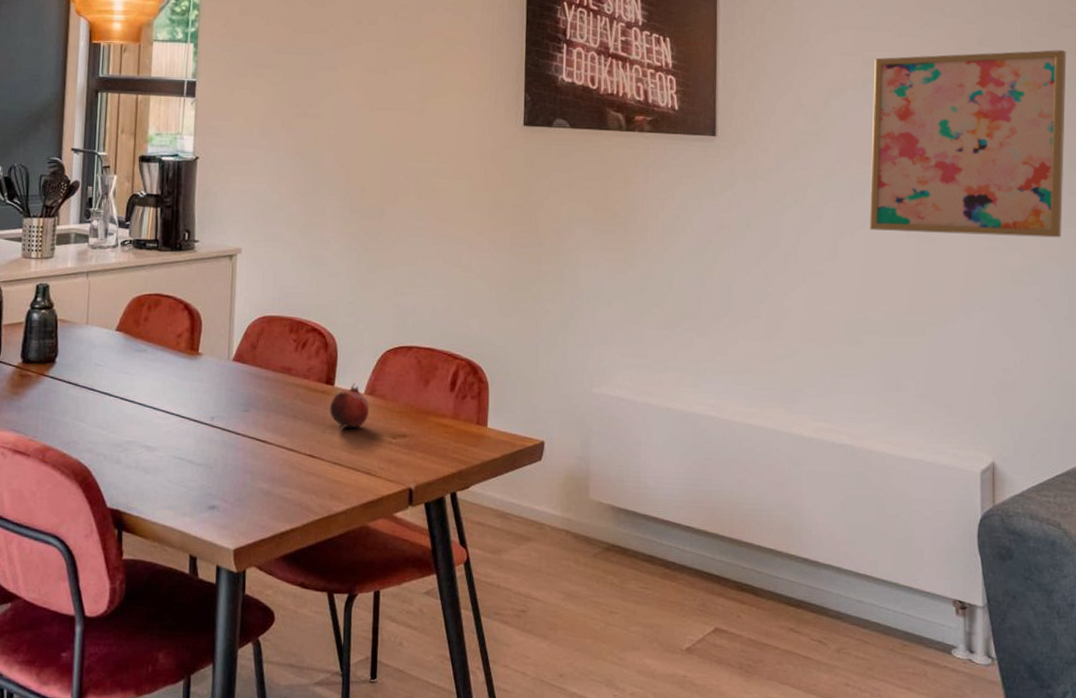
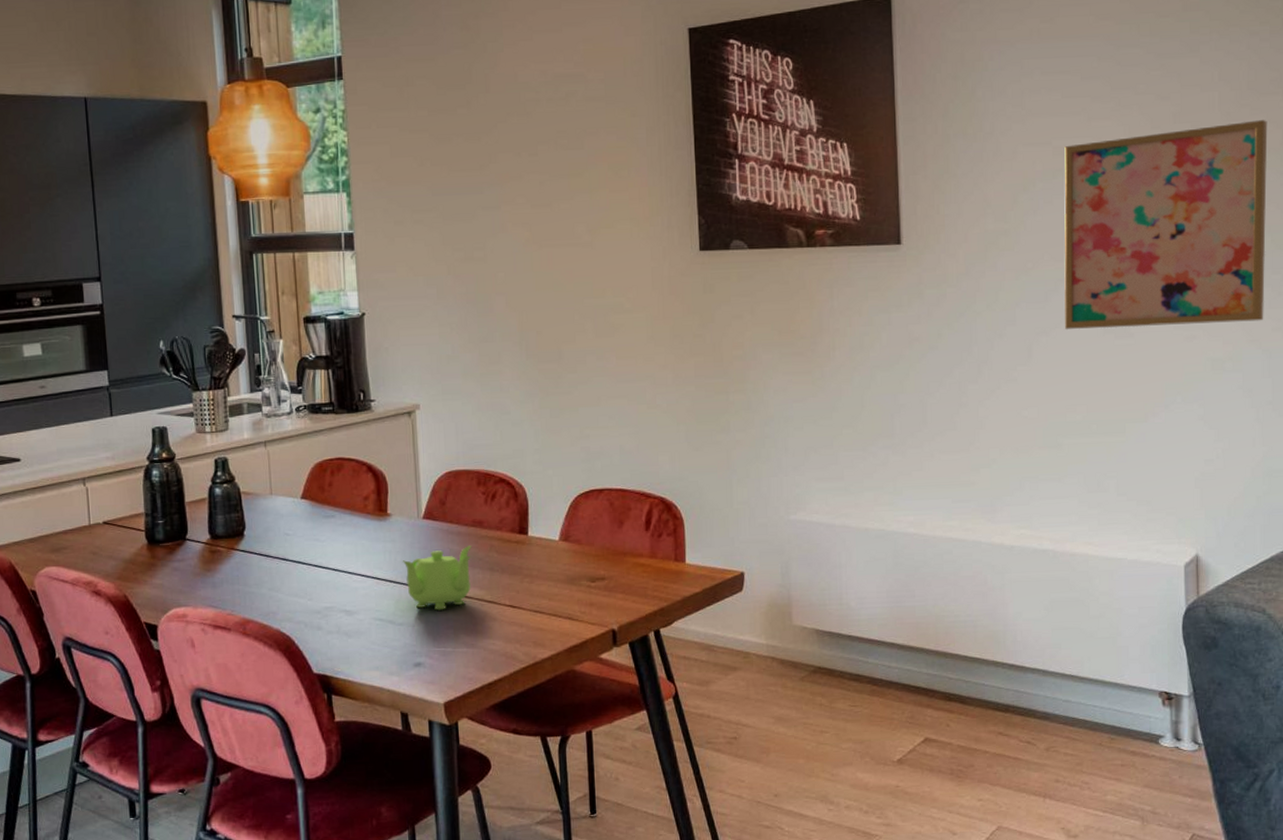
teapot: none [207,391,277,454] -> present [402,545,472,611]
fruit: present [329,383,370,428] -> none [525,530,566,576]

